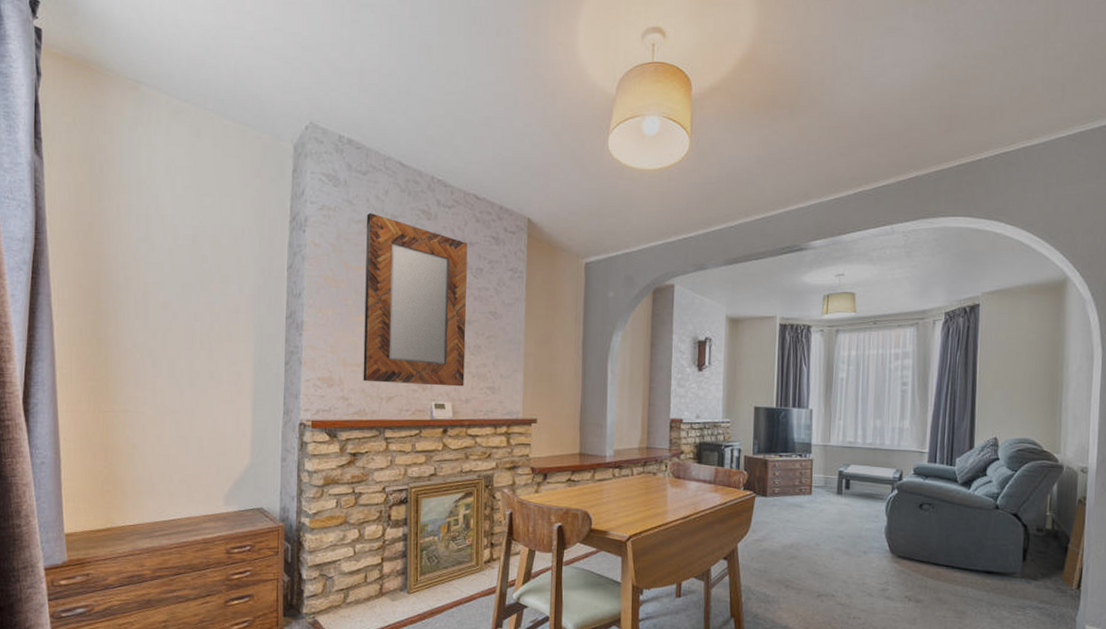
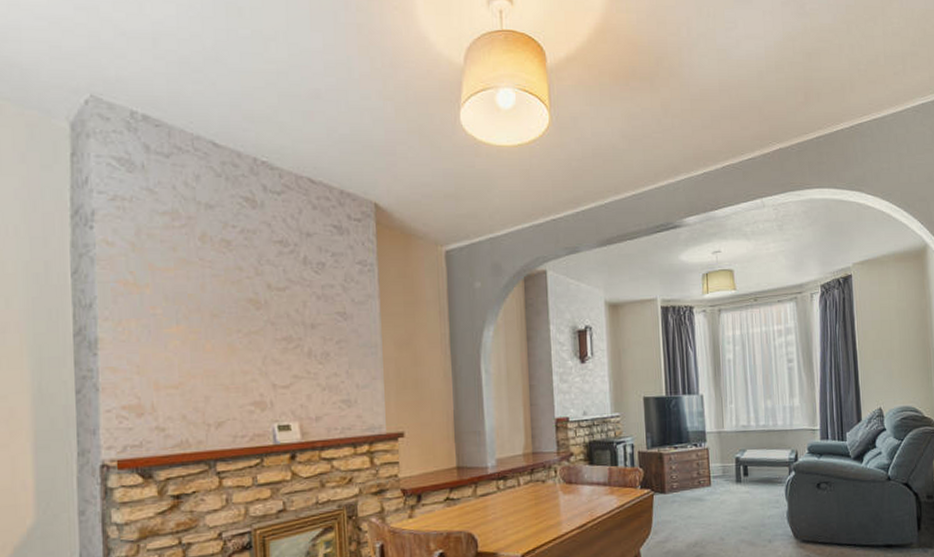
home mirror: present [363,212,468,387] -> none [173,202,313,407]

